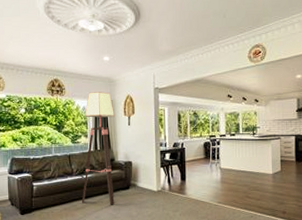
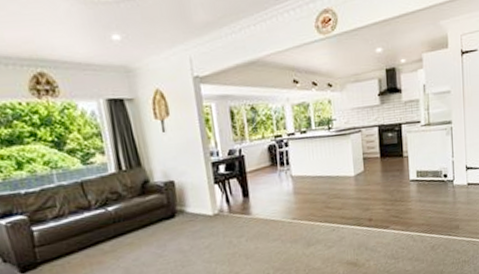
floor lamp: present [81,92,115,205] -> none [95,87,158,246]

